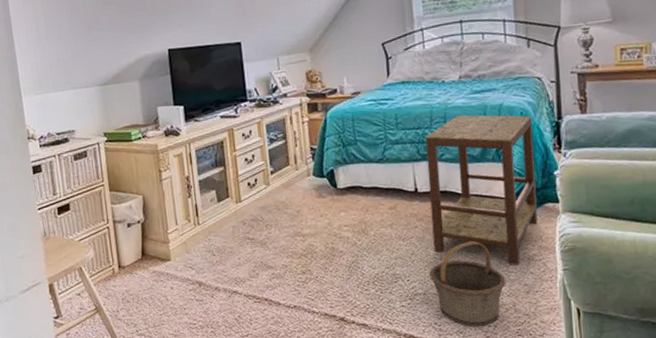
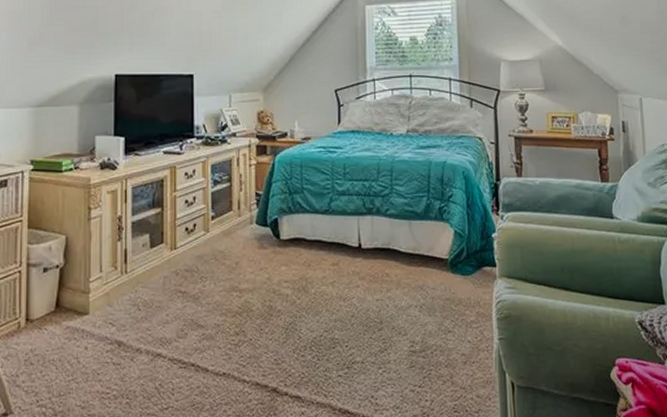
side table: present [425,115,538,265] -> none [371,170,476,333]
basket: present [429,241,506,327] -> none [369,305,444,401]

